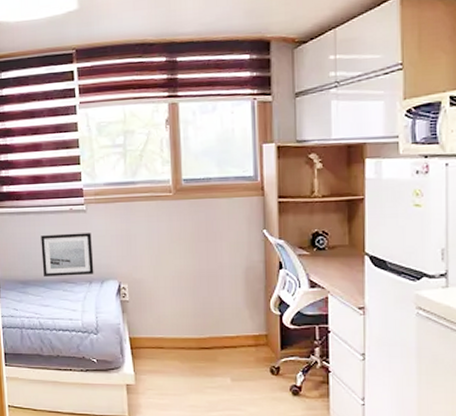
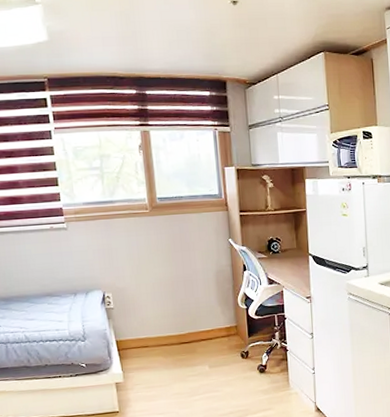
wall art: present [41,233,94,276] -> none [21,248,79,292]

